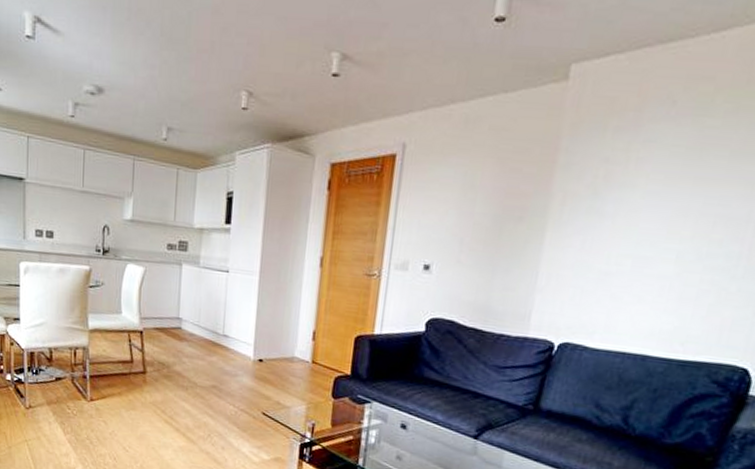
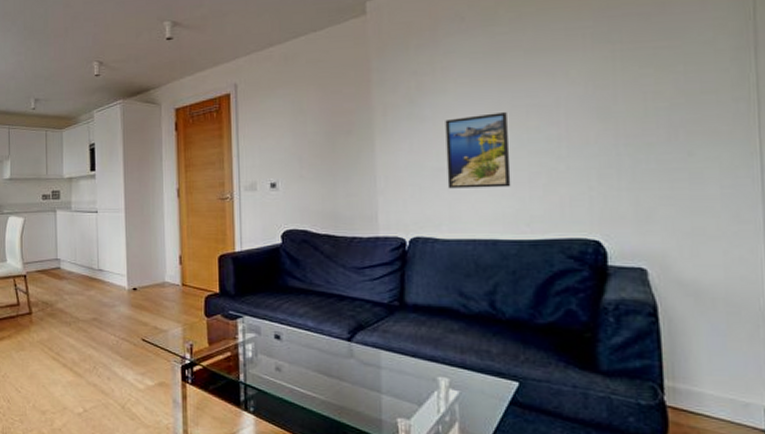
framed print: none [610,218,693,302] -> present [445,112,511,189]

